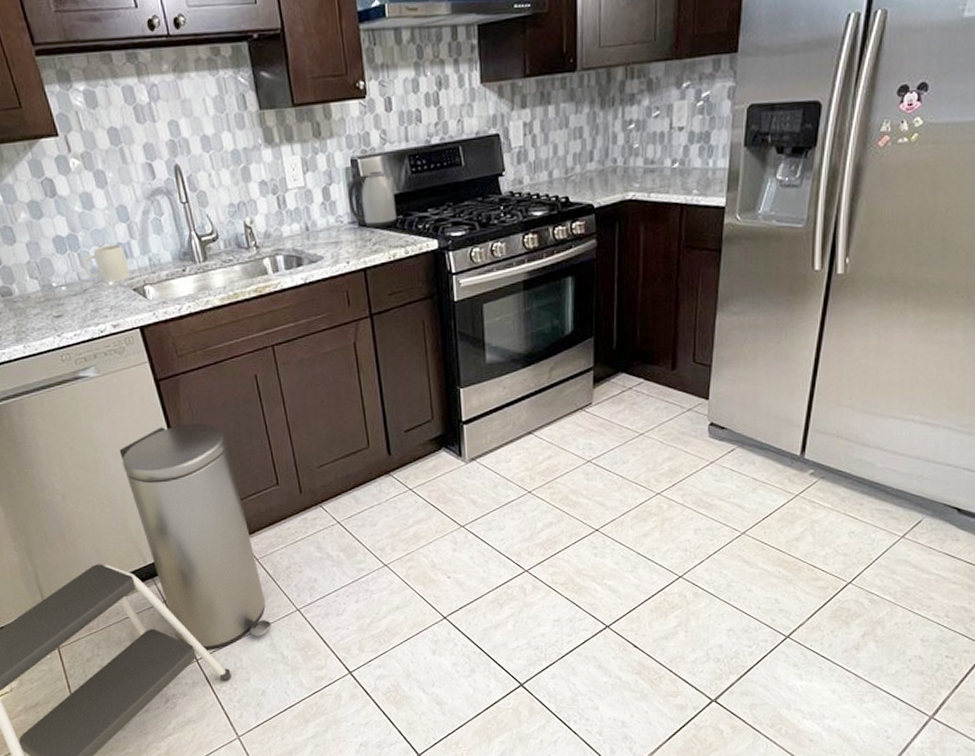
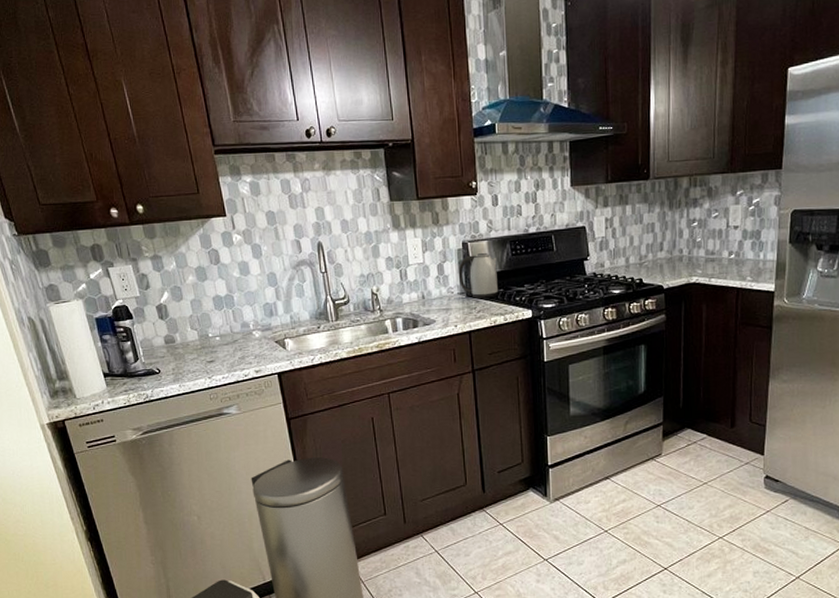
mug: present [83,244,131,283] -> none [235,304,275,336]

